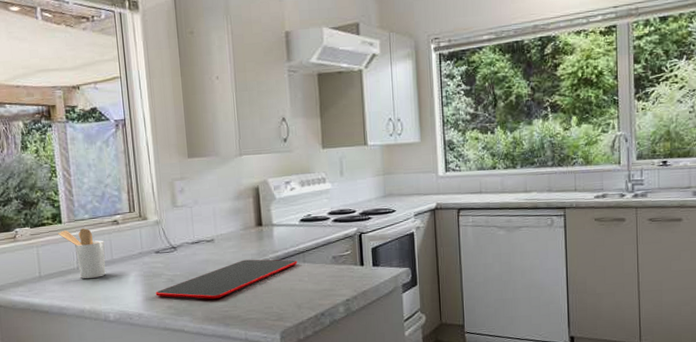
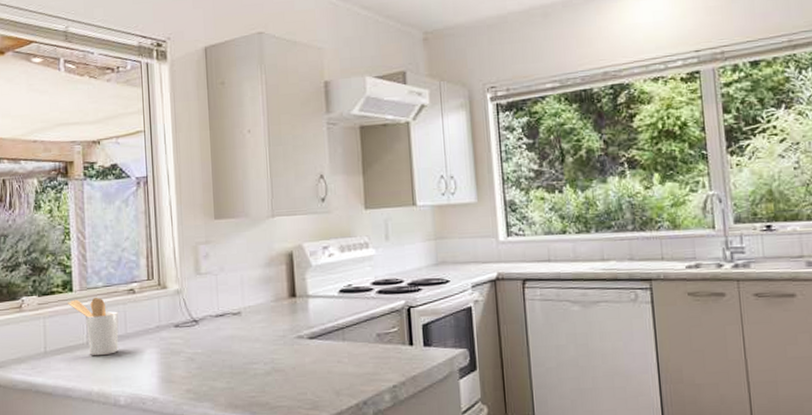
cutting board: present [155,259,298,299] -> none [173,335,336,382]

